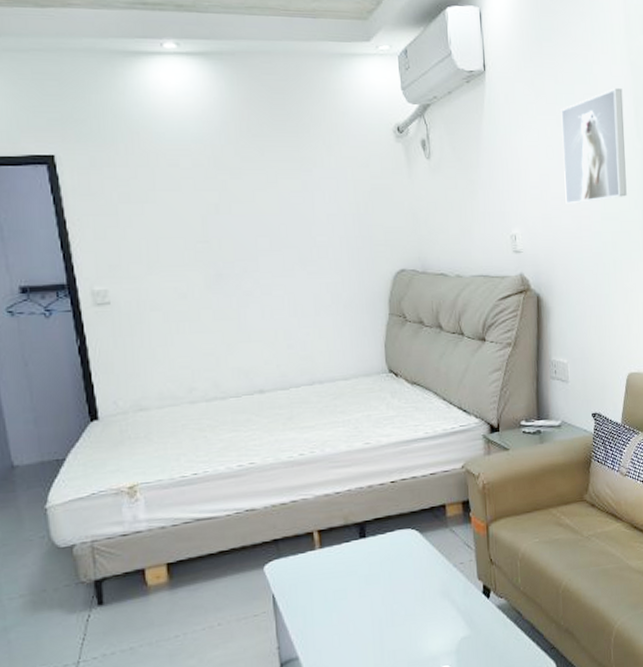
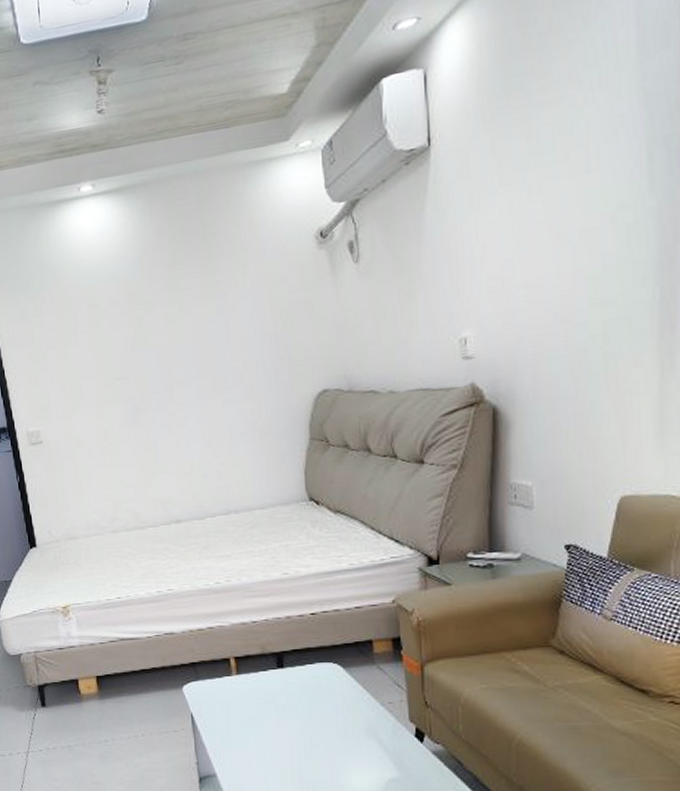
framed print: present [561,88,627,204] -> none [534,130,630,293]

